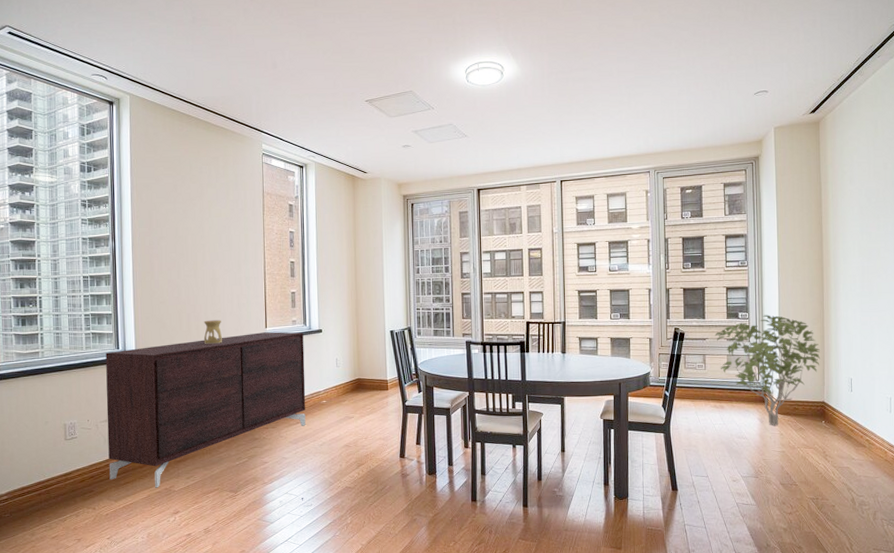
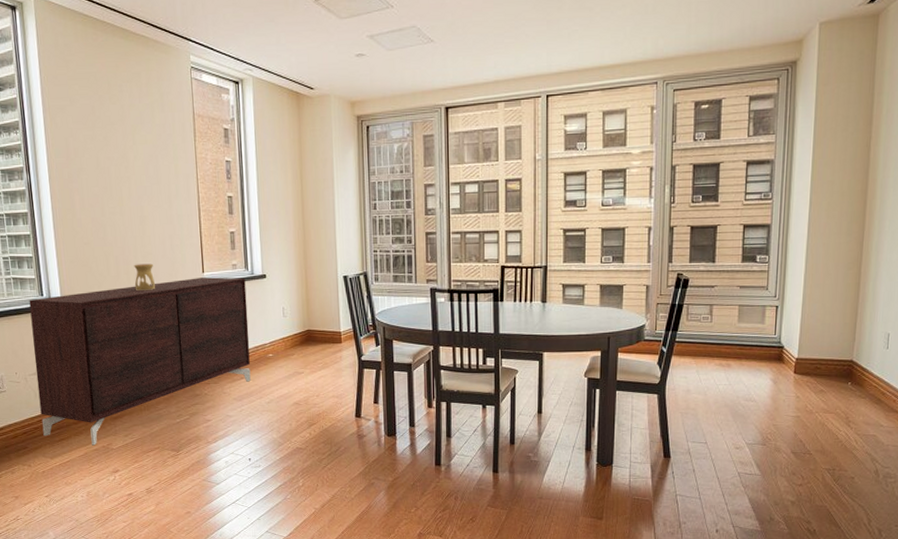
shrub: present [715,315,820,427] -> none [726,258,853,388]

